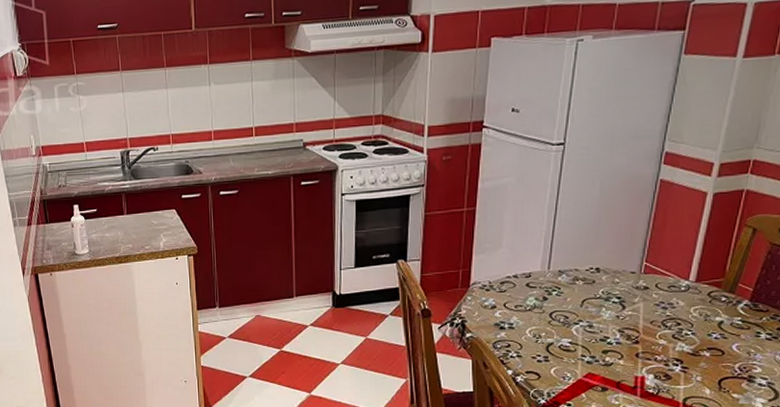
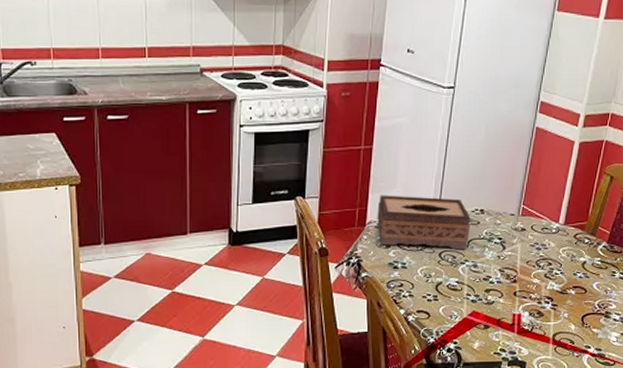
tissue box: none [481,255,585,310] -> present [377,195,471,250]

